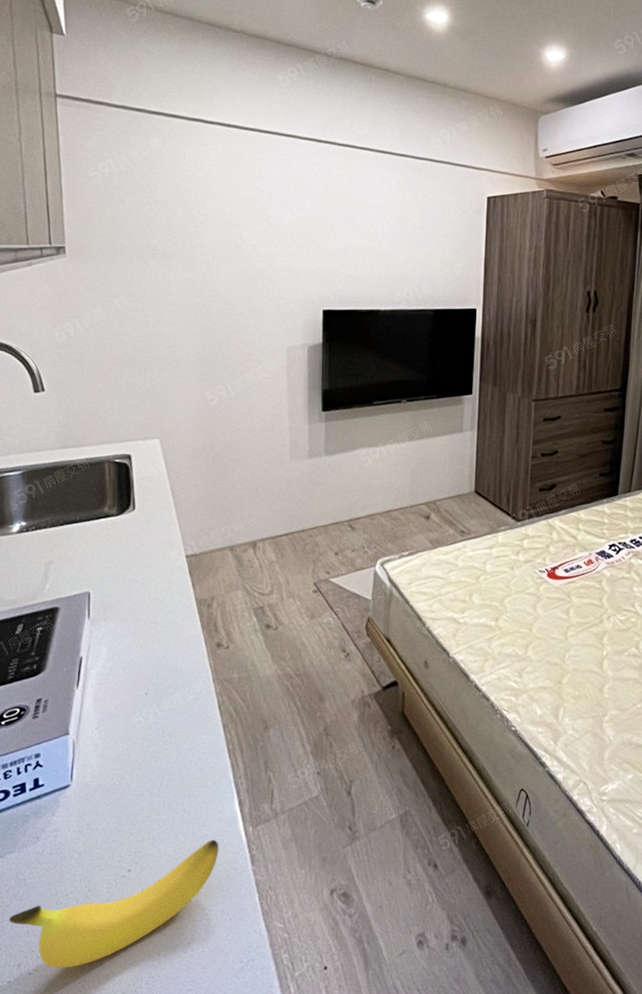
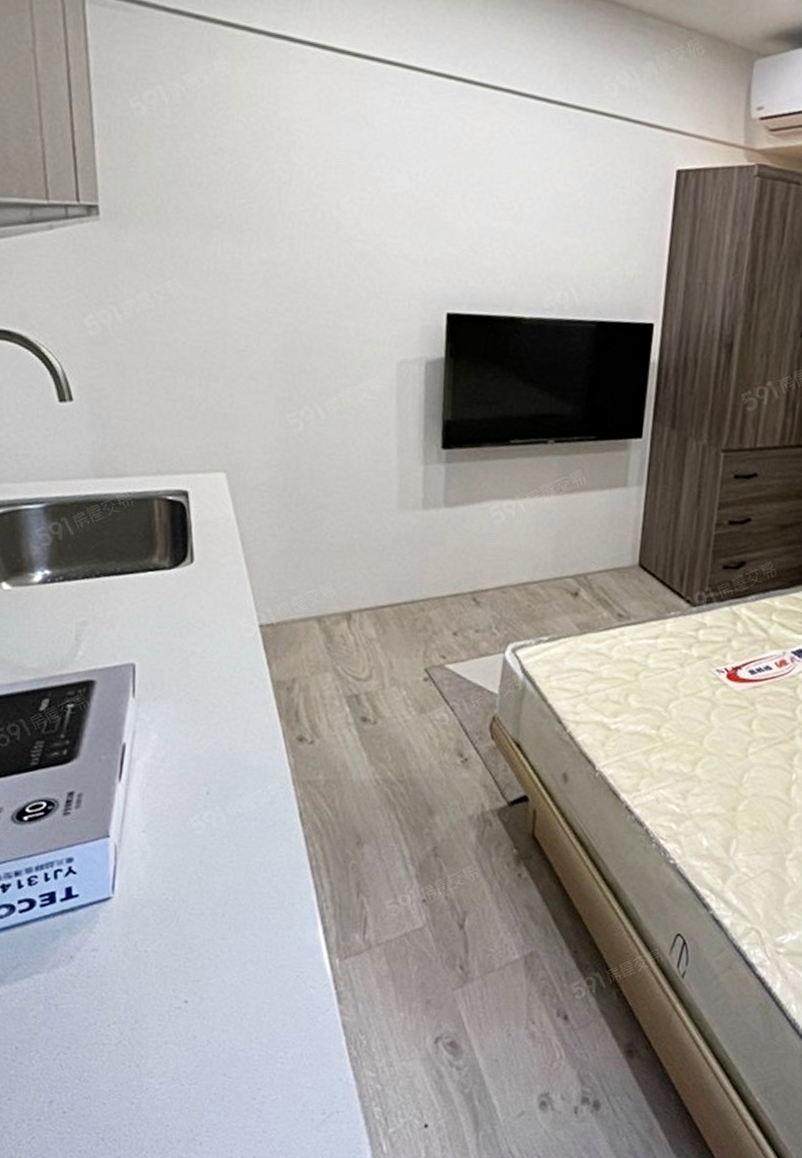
banana: present [8,839,219,968] -> none [37,971,298,1109]

